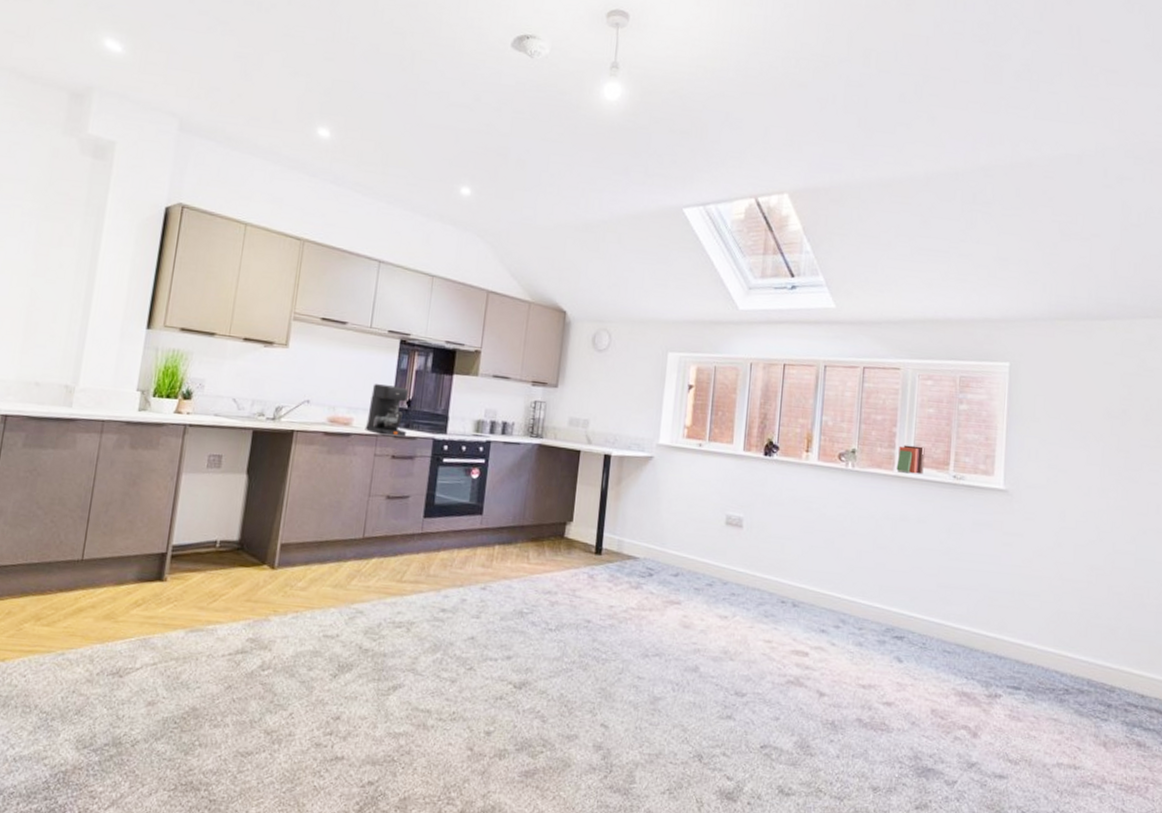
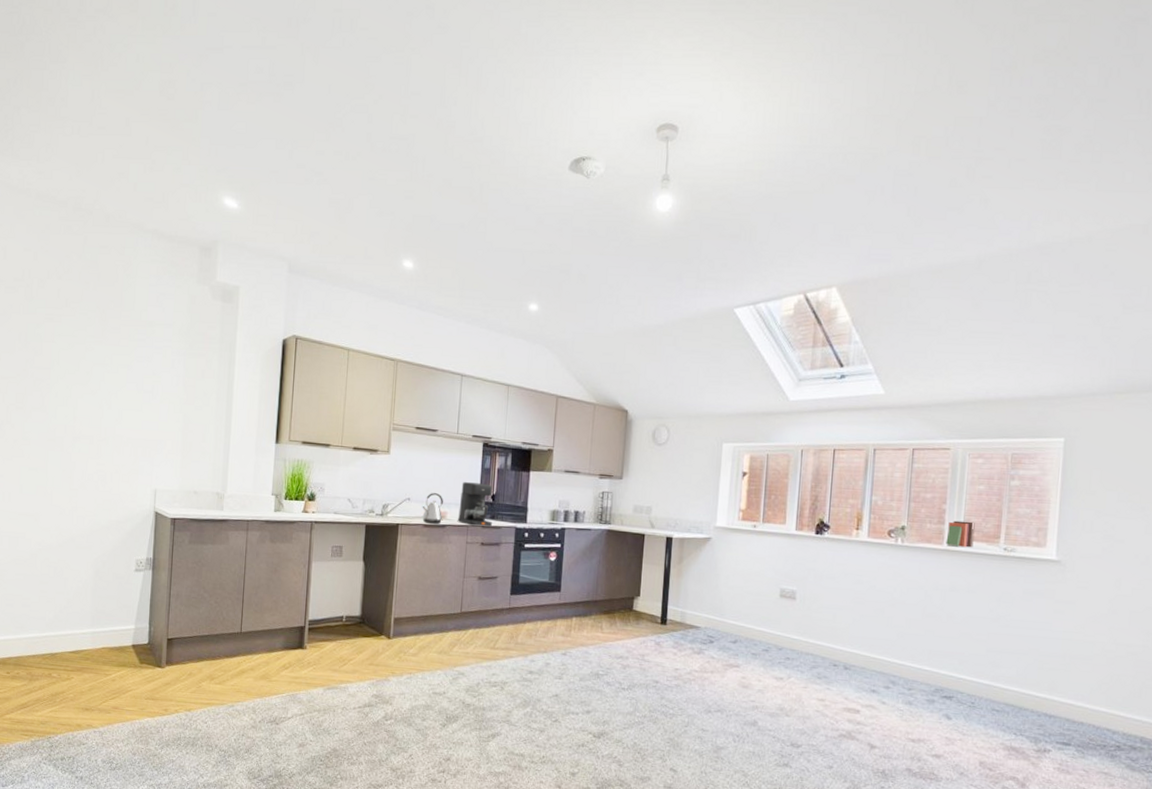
kettle: none [322,394,350,433] -> present [422,492,443,525]

